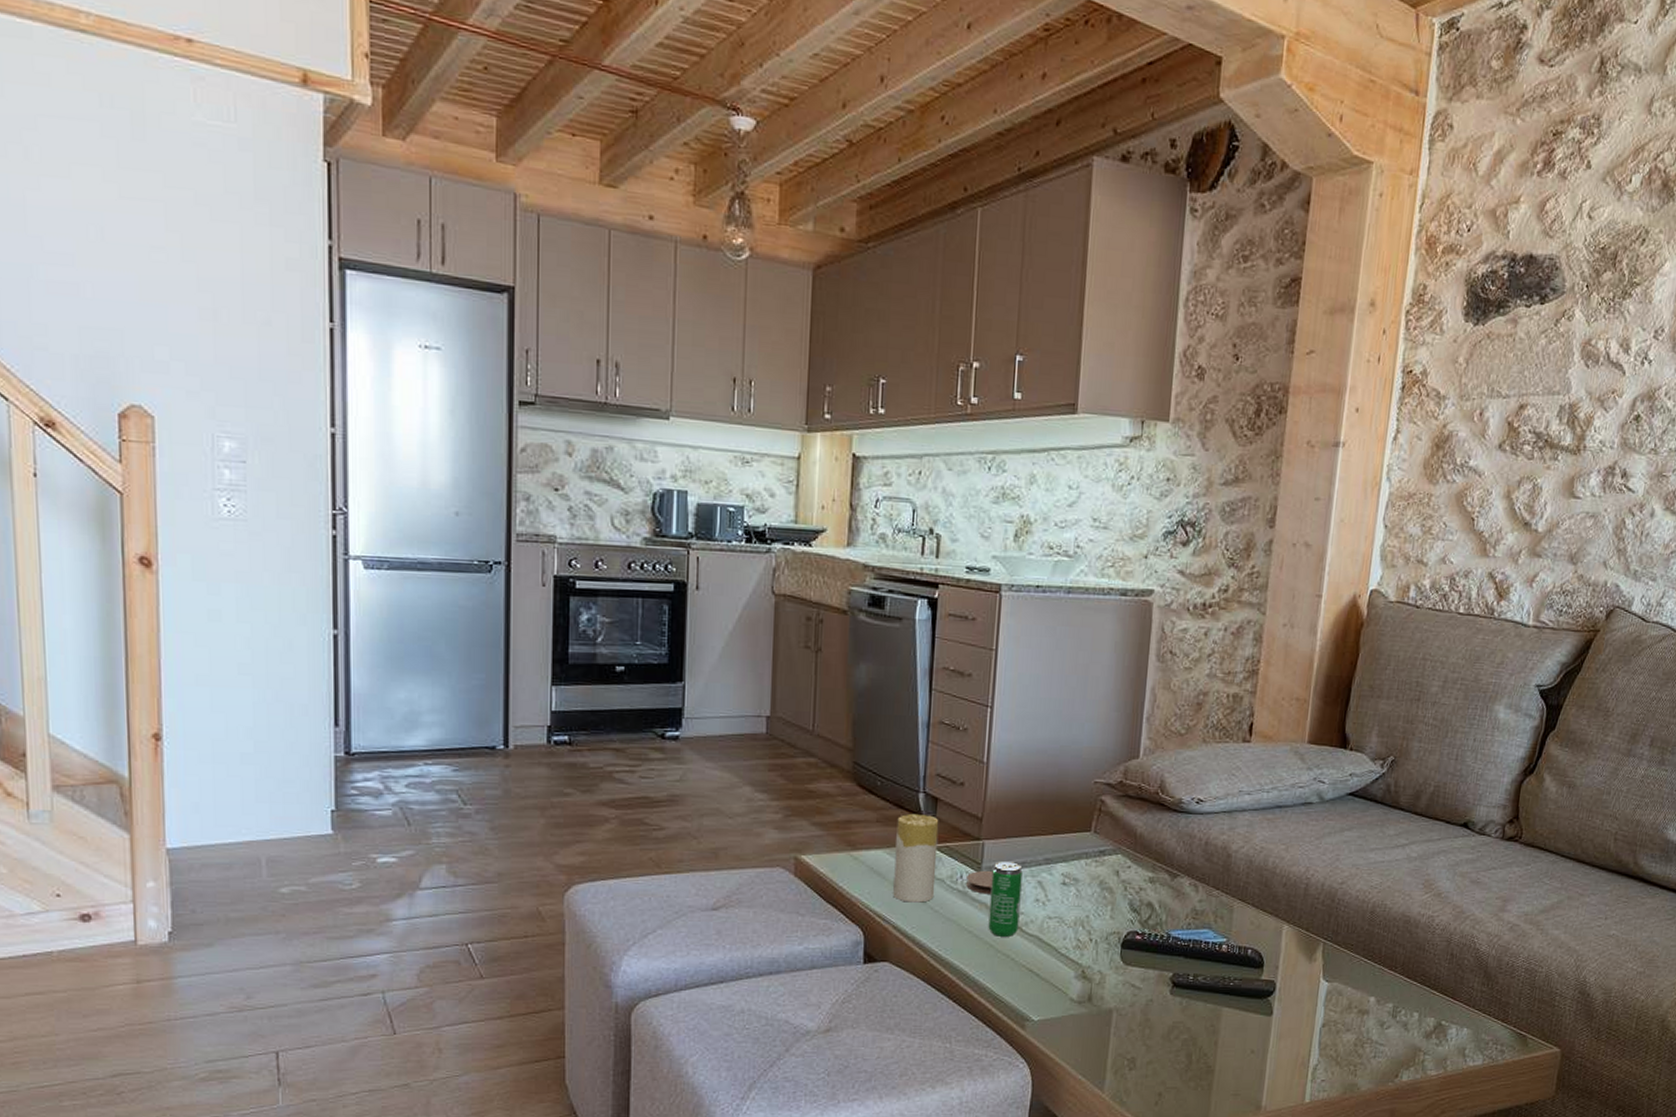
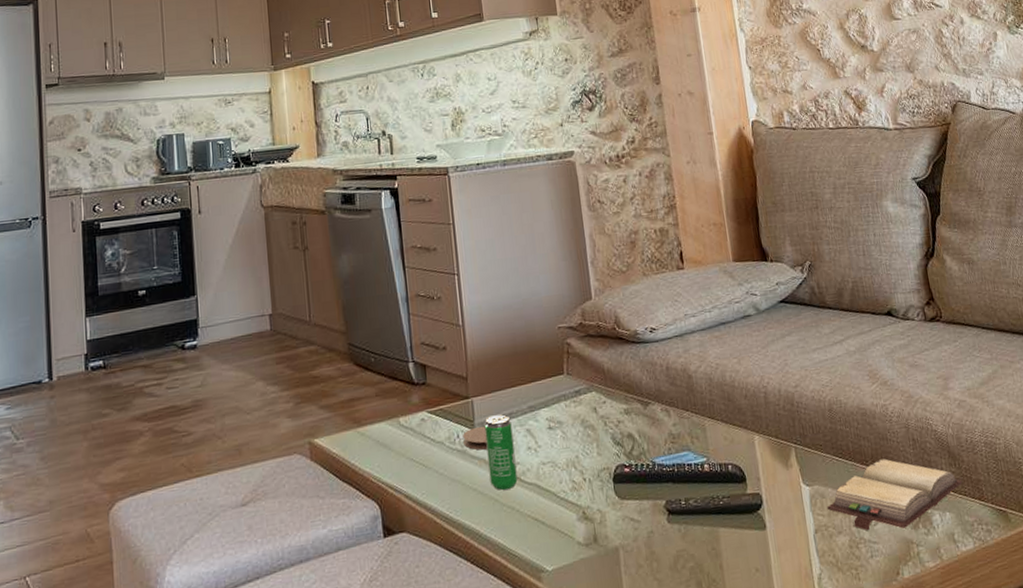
candle: present [893,813,939,903] -> none [393,382,438,470]
hardback book: none [1341,968,1491,1036] -> present [827,458,963,531]

